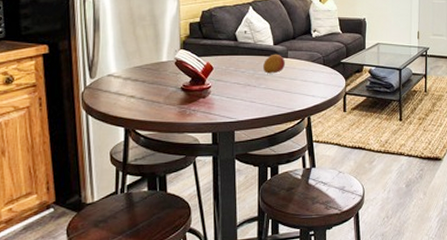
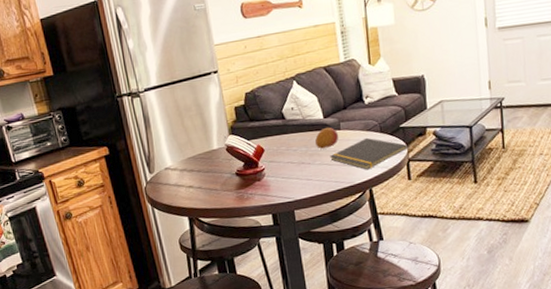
notepad: none [275,68,346,99] -> present [330,137,408,170]

